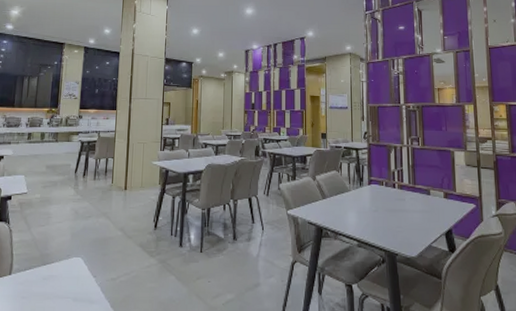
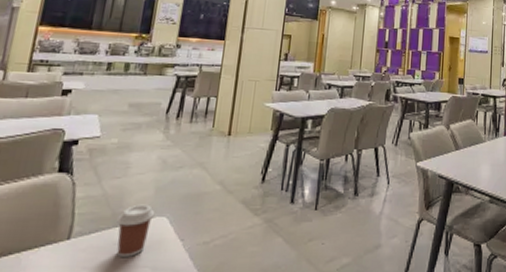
coffee cup: none [44,247,73,289] -> present [116,204,155,257]

